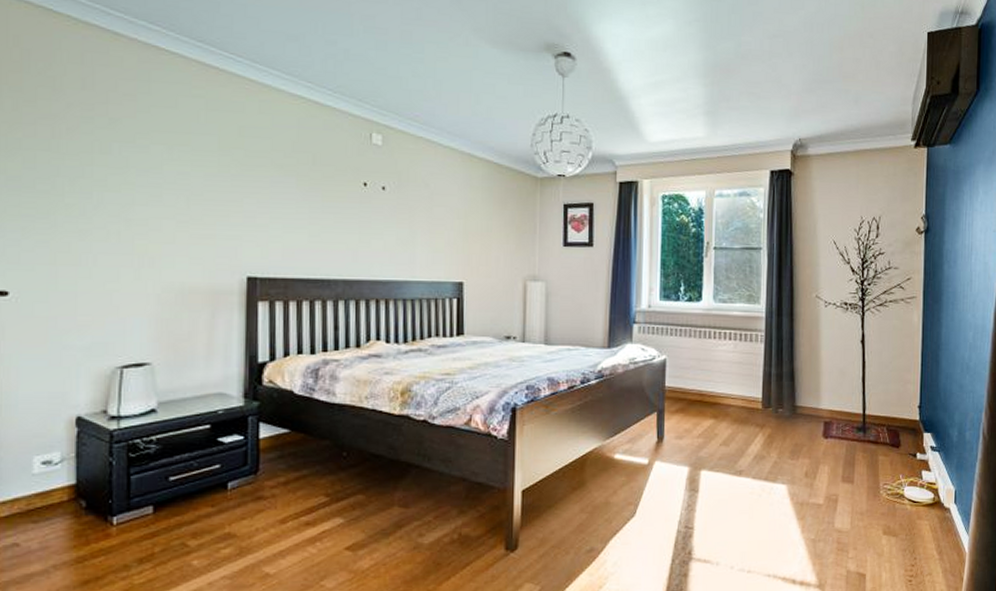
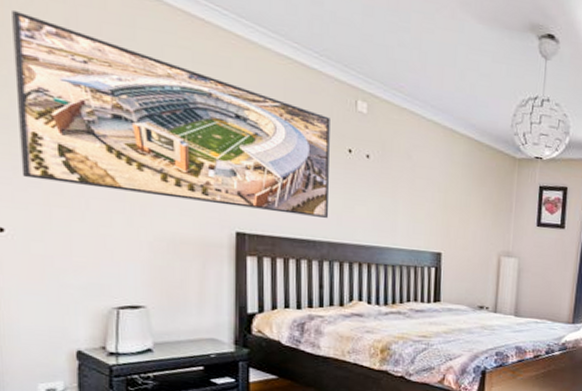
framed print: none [29,74,345,255] -> present [12,9,330,218]

